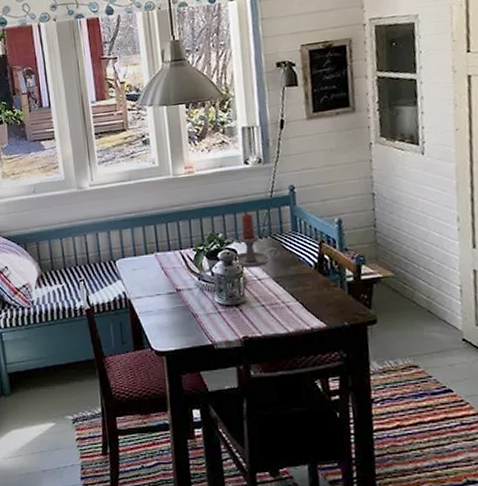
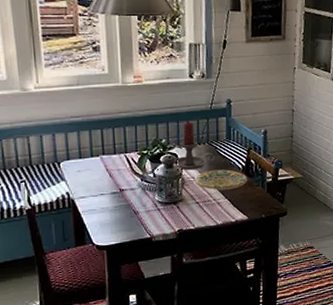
plate: none [257,267,323,291] -> present [194,169,248,190]

